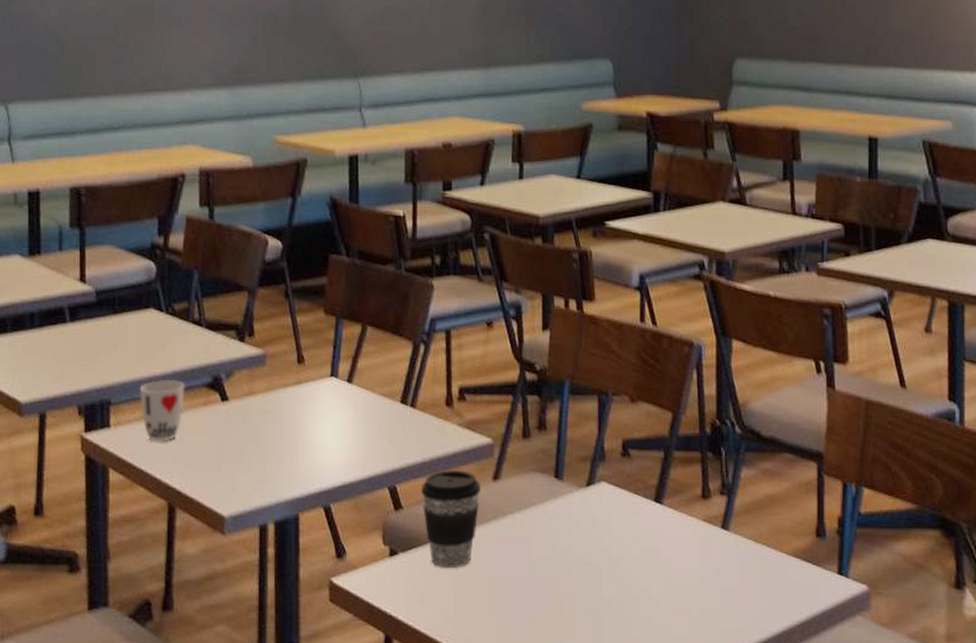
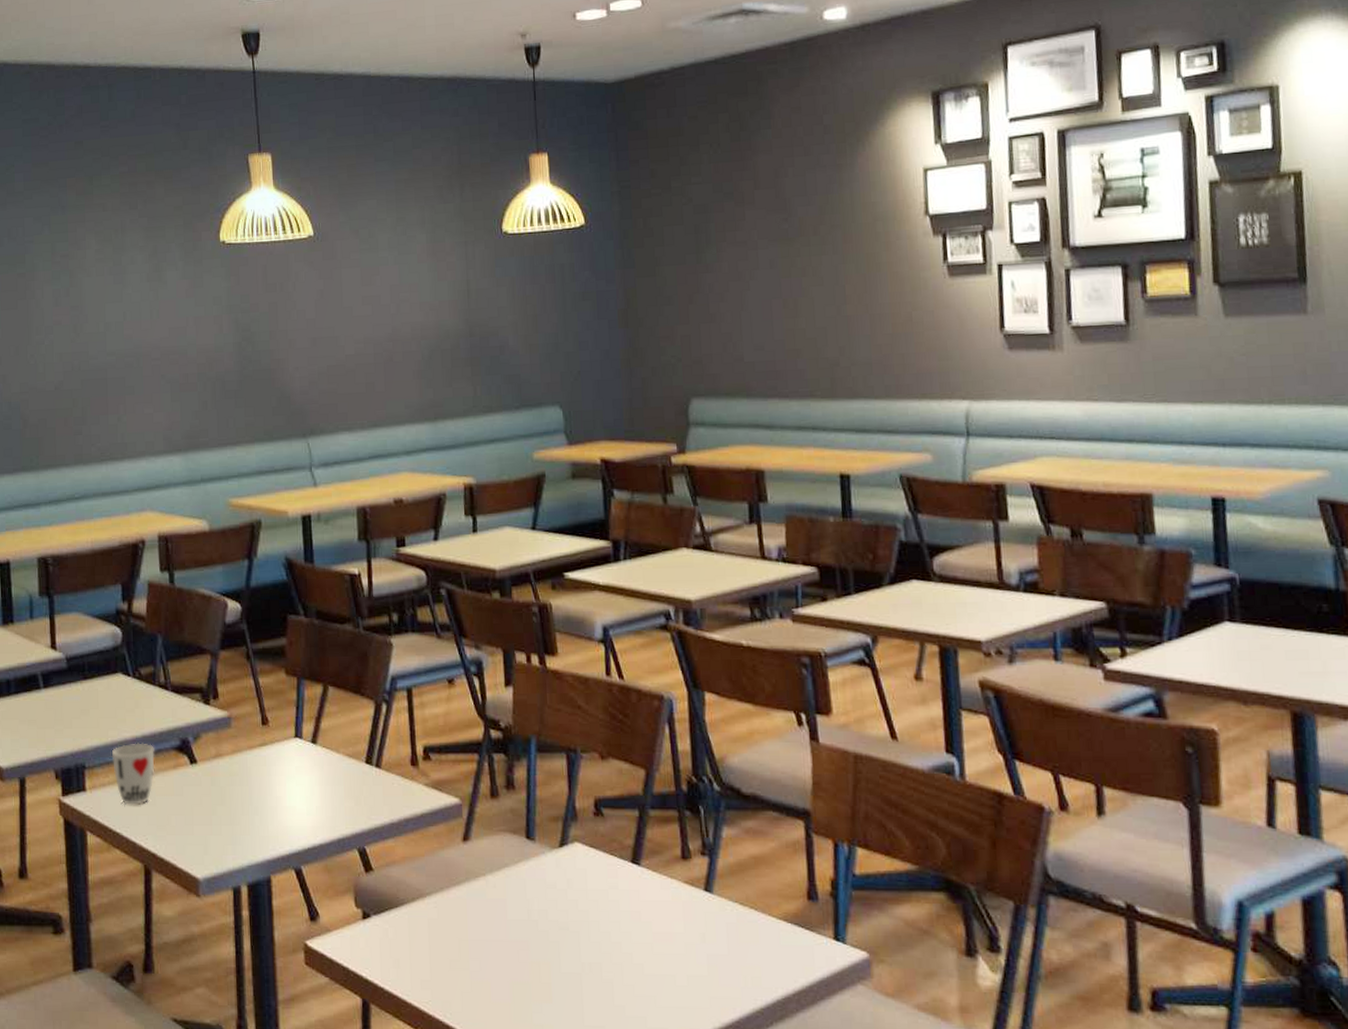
coffee cup: present [421,470,482,569] -> none [390,831,452,932]

